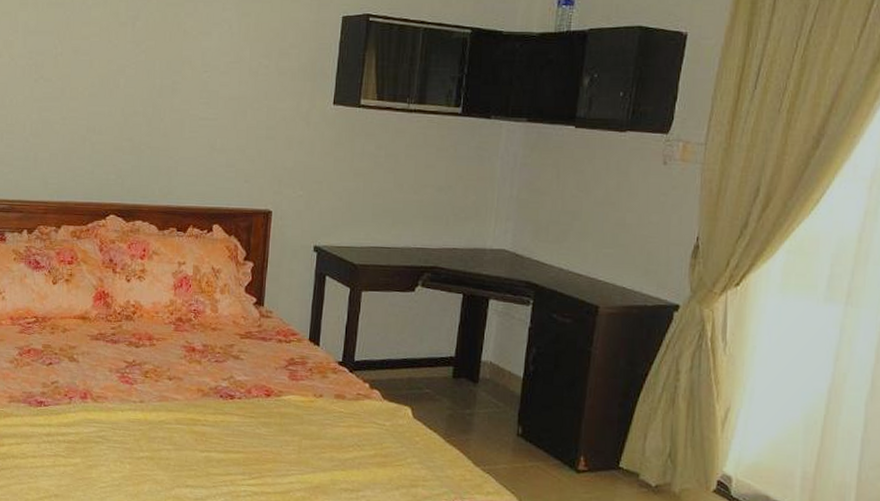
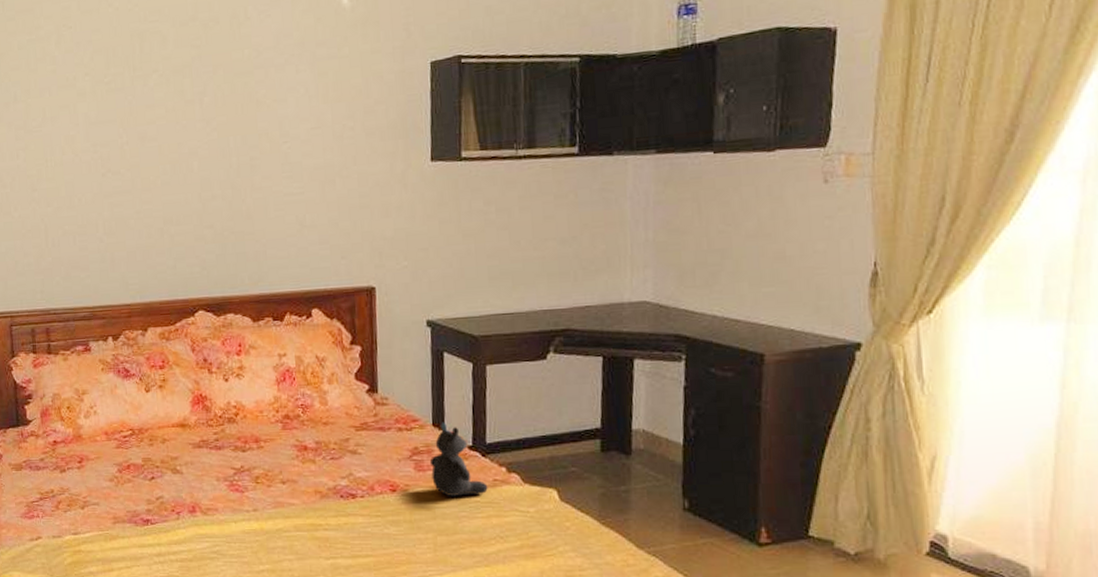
teddy bear: none [303,338,352,406] -> present [429,422,488,497]

